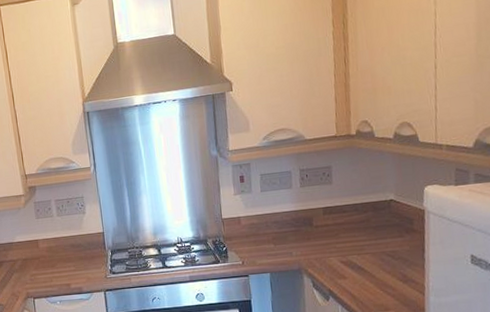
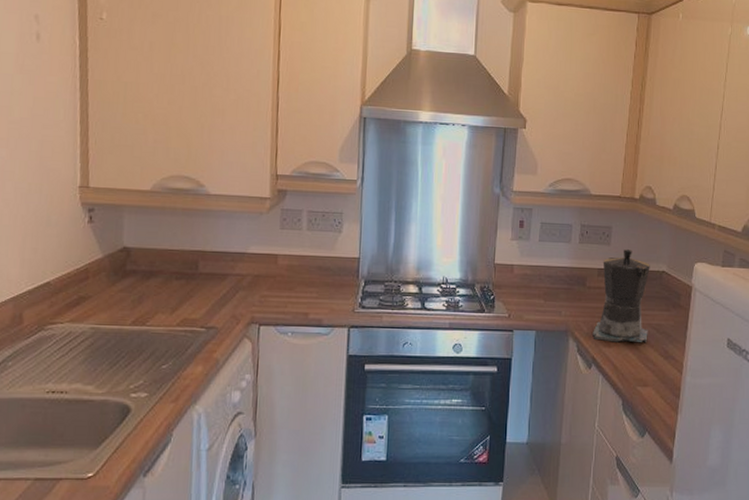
coffee maker: none [326,184,384,274] -> present [592,248,650,343]

